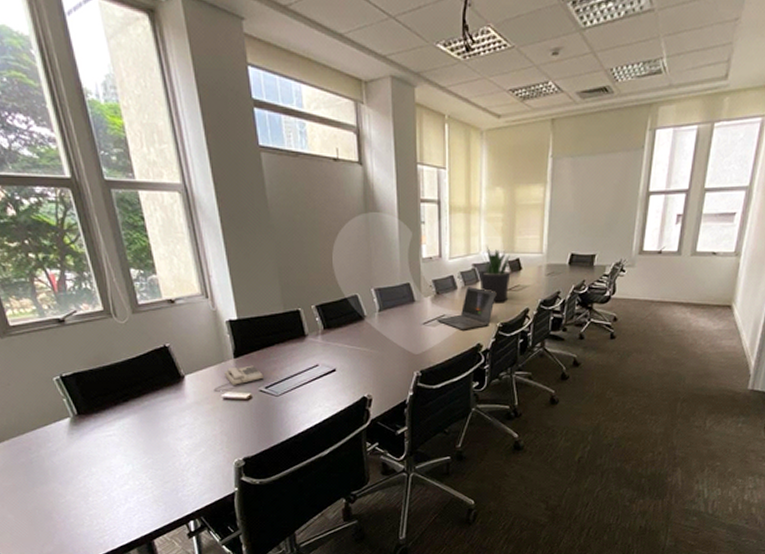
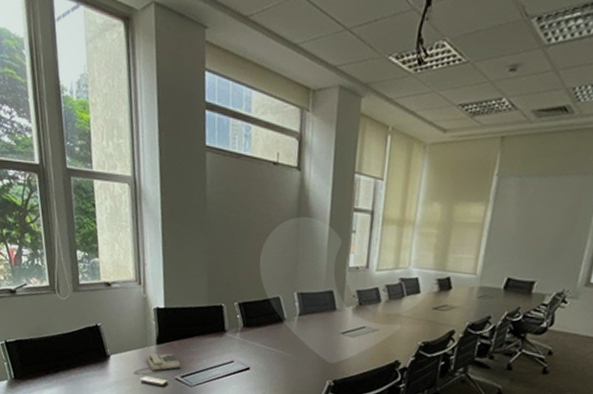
laptop computer: present [437,287,495,332] -> none [356,301,421,347]
planter: present [479,245,511,305] -> none [405,260,441,323]

